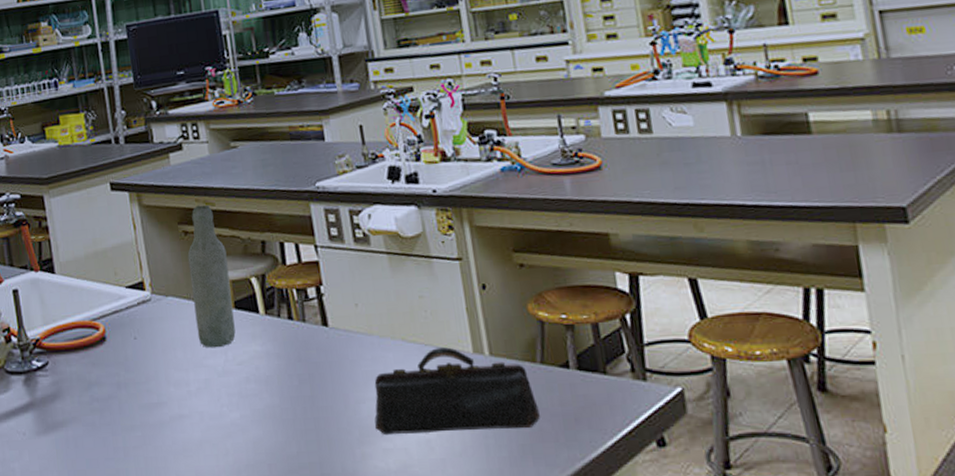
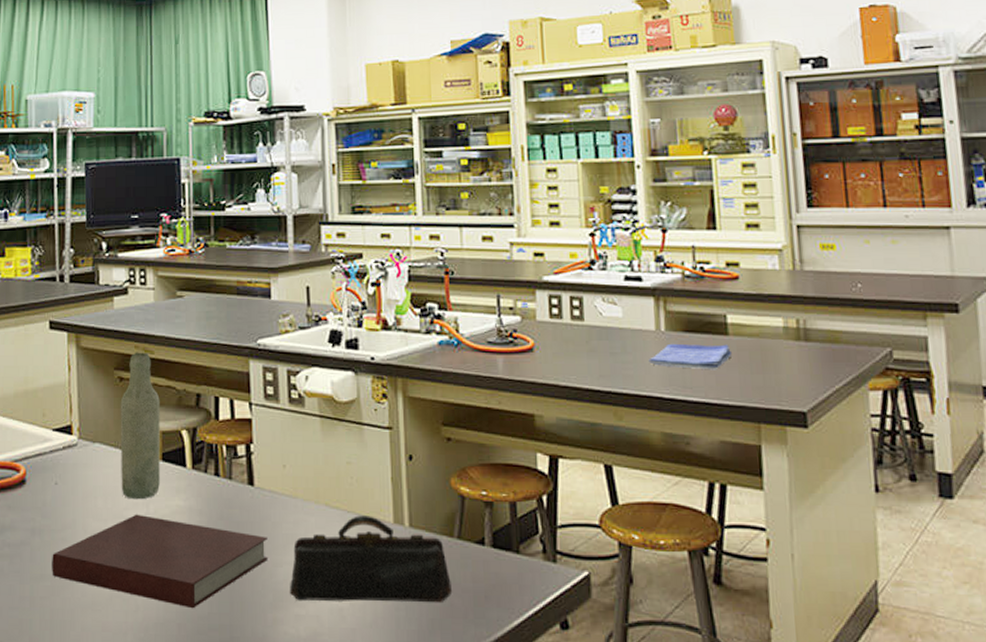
notebook: none [139,361,350,449] -> present [52,514,268,609]
dish towel: none [726,143,818,173] -> present [648,343,733,370]

